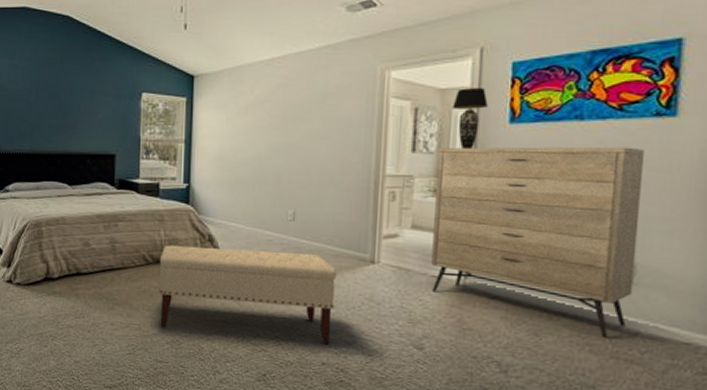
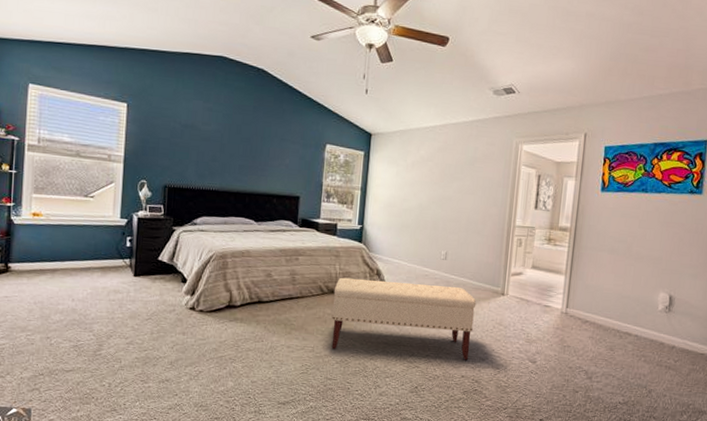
dresser: present [431,146,646,338] -> none [543,207,683,351]
table lamp: present [452,88,488,149] -> none [564,163,588,209]

